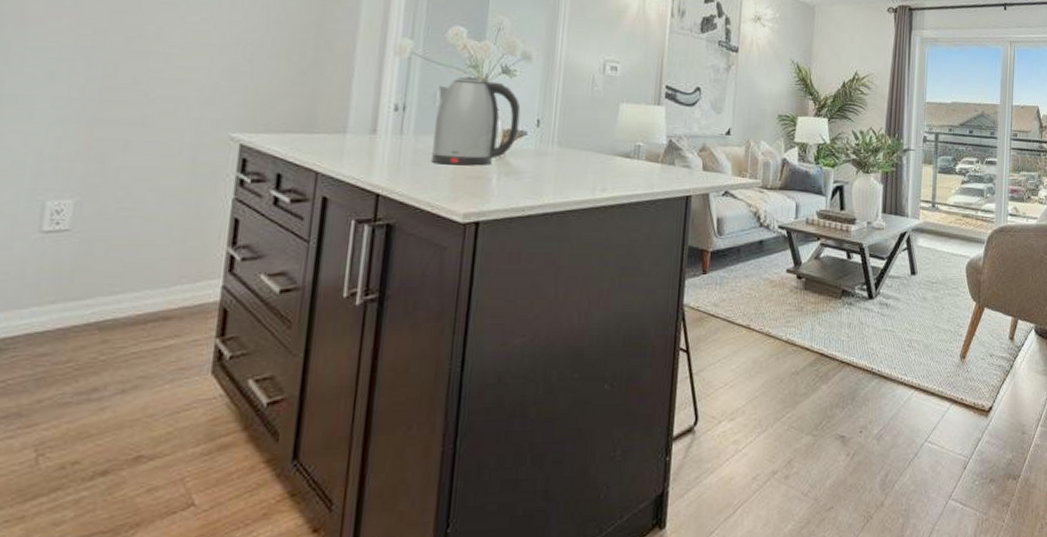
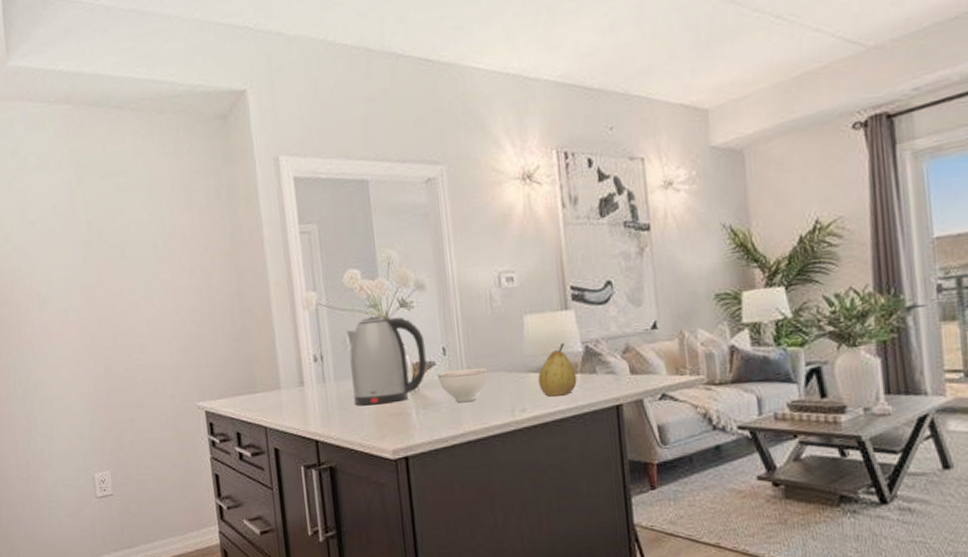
bowl: none [526,142,578,176] -> present [437,367,489,403]
fruit: none [622,134,658,181] -> present [538,344,577,397]

